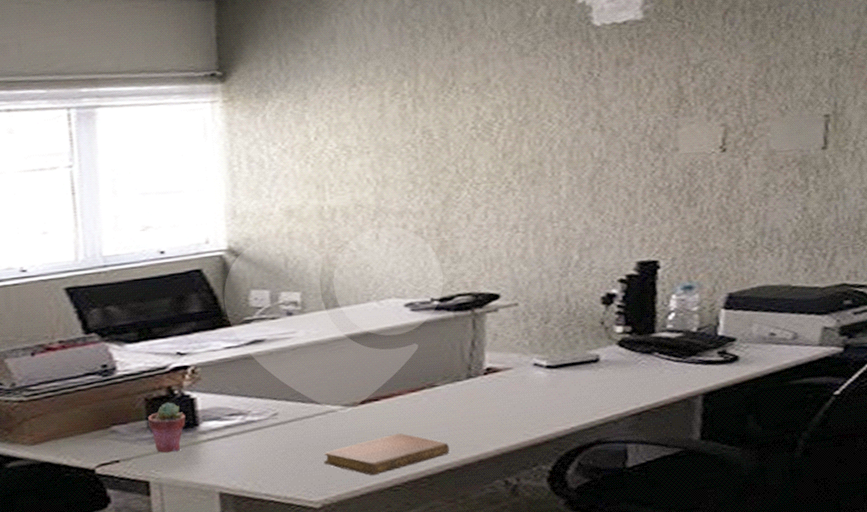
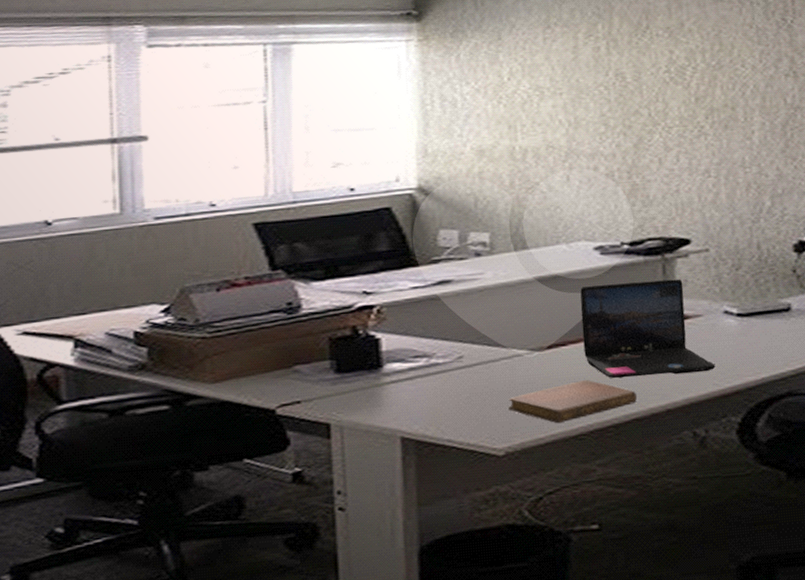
potted succulent: present [148,402,186,453] -> none [331,342,370,395]
laptop: none [391,333,526,431] -> present [580,279,716,379]

